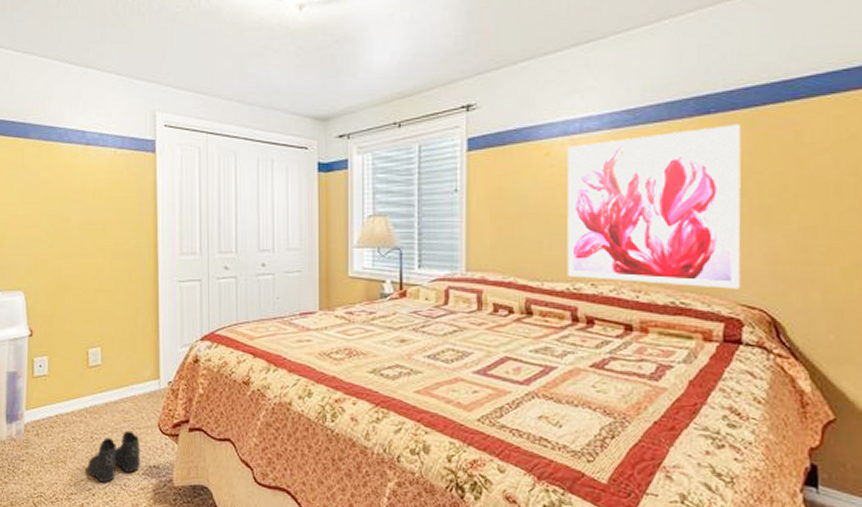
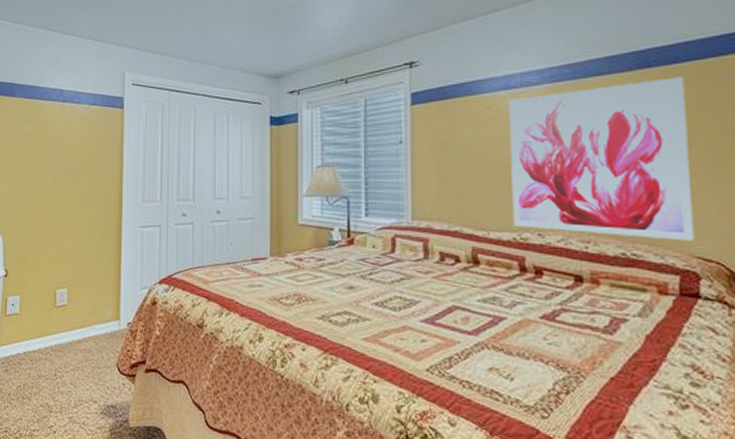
boots: present [87,430,140,483] -> none [49,369,100,421]

